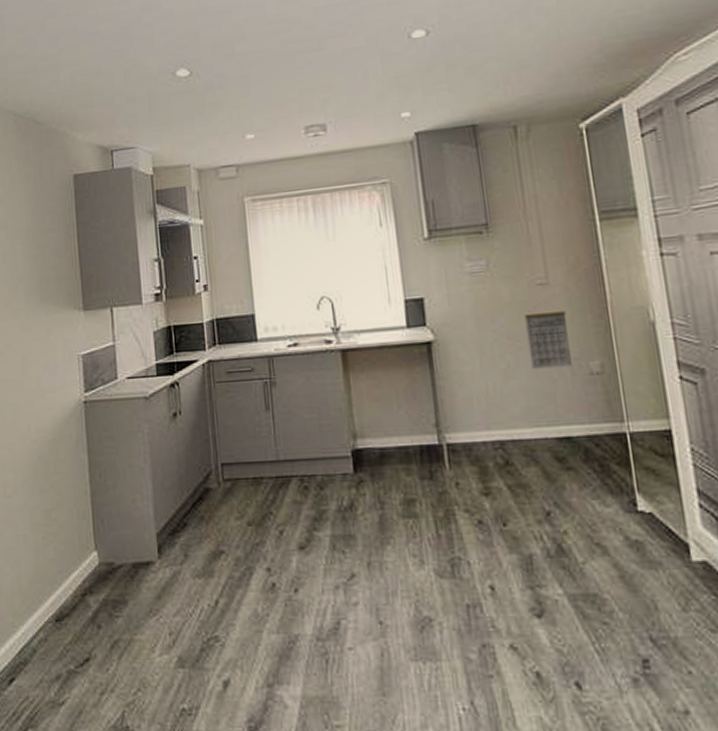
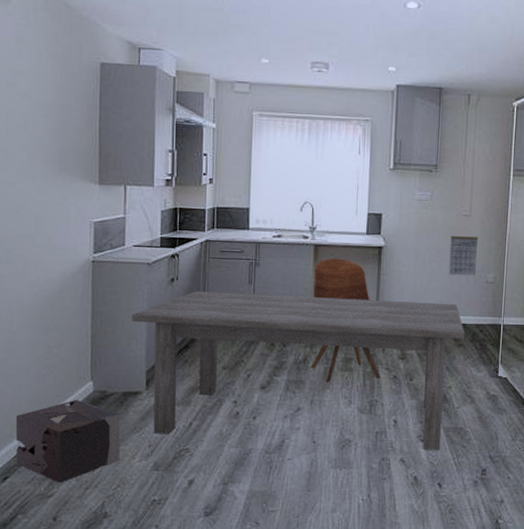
cardboard box: none [17,575,136,686] -> present [15,399,121,483]
dining table: none [132,409,574,632] -> present [131,291,465,451]
dining chair: none [346,363,460,537] -> present [310,258,381,383]

